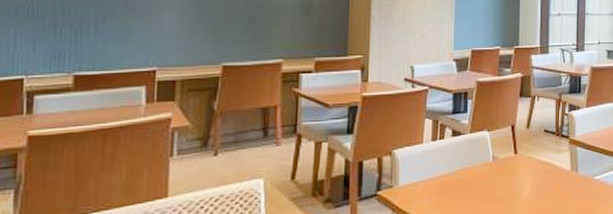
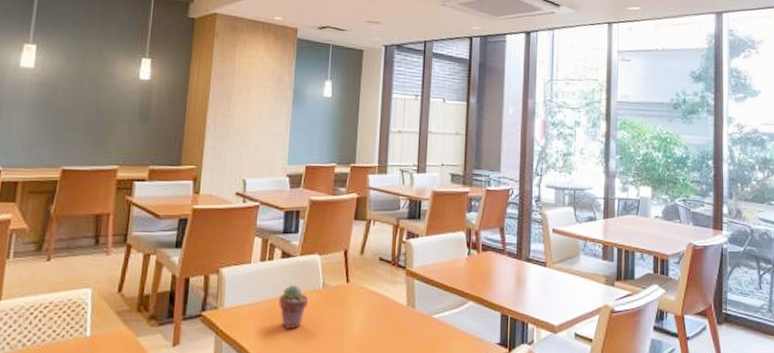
potted succulent: none [451,160,480,200] -> present [278,285,309,329]

